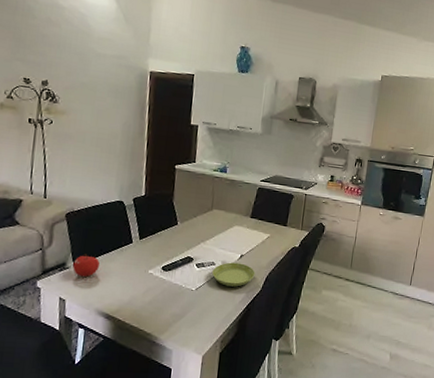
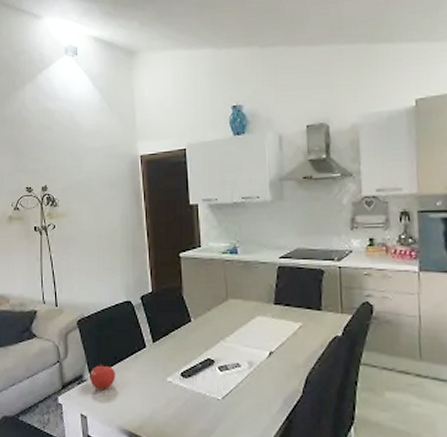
saucer: present [212,262,255,287] -> none [239,362,291,393]

